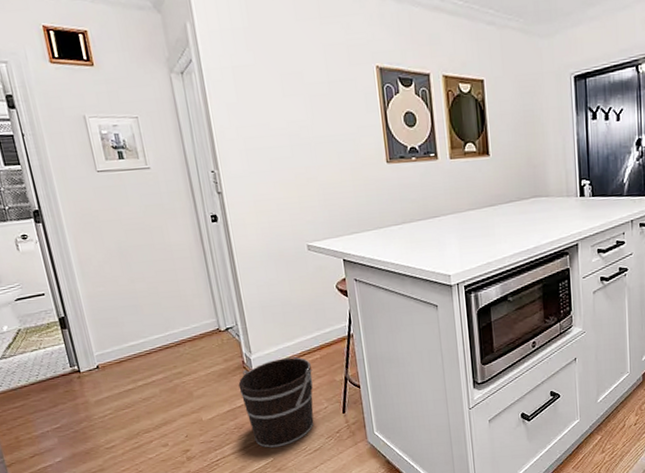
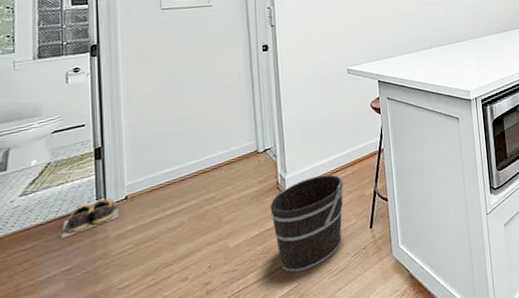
shoes: none [44,366,94,400] -> present [61,198,119,239]

